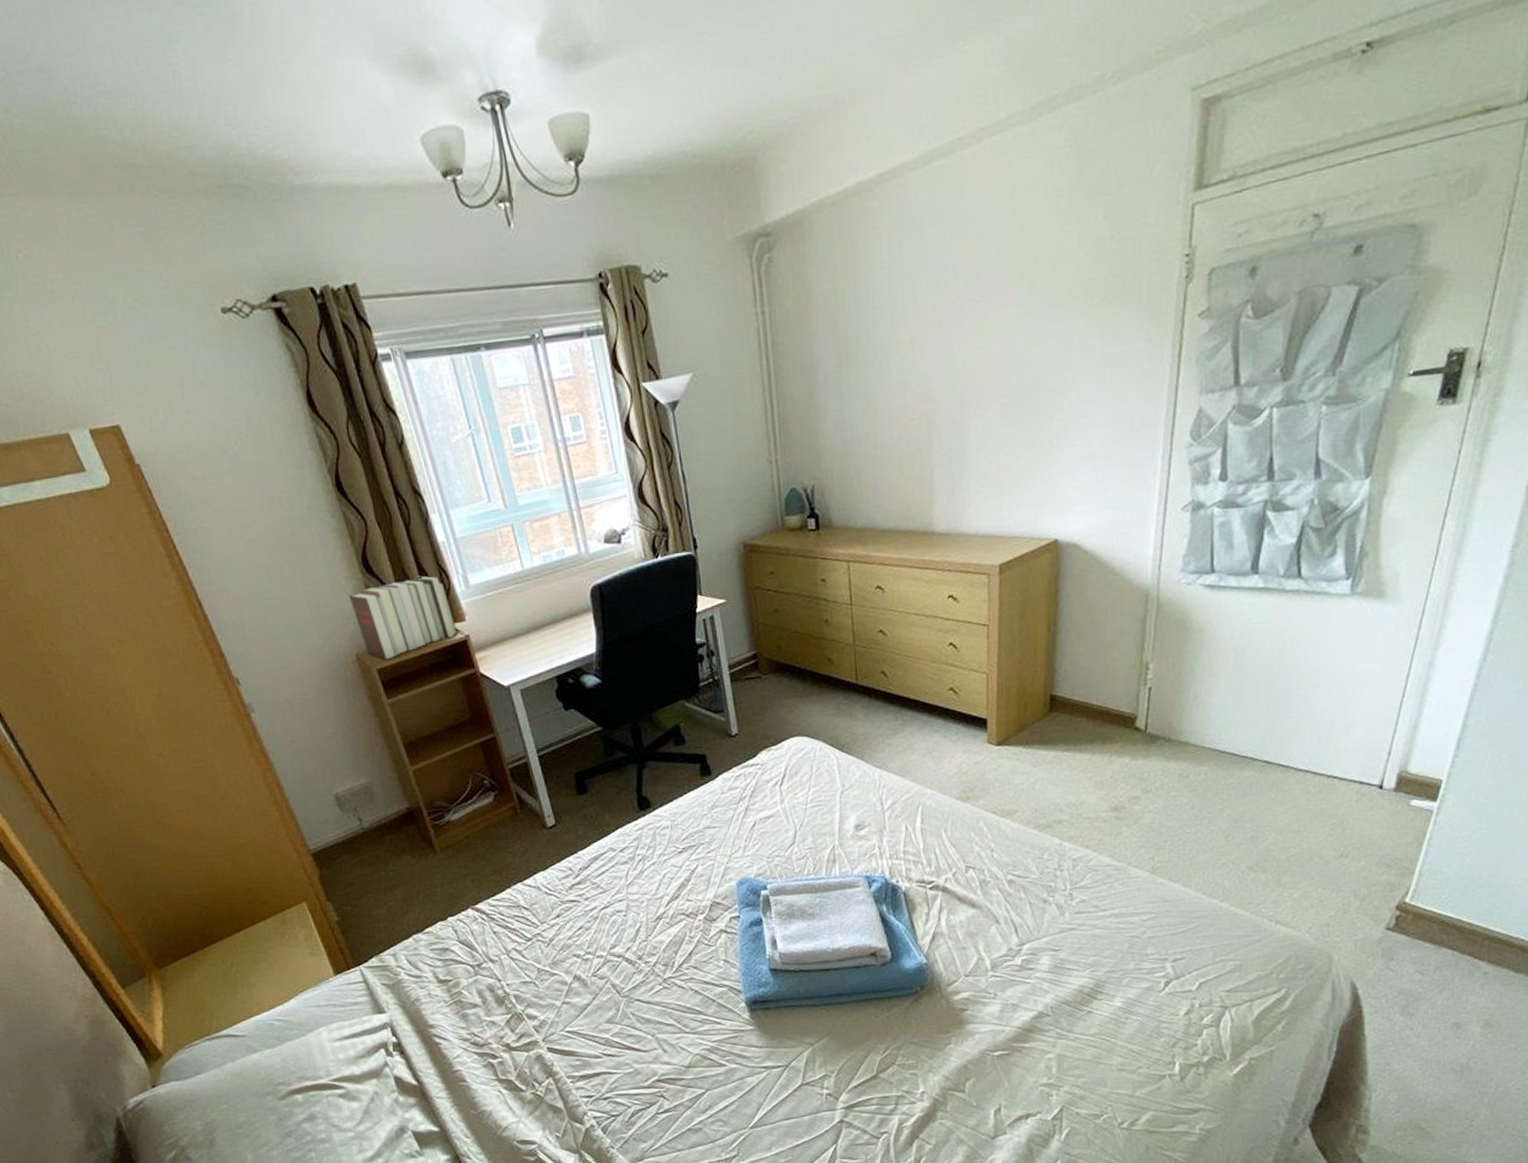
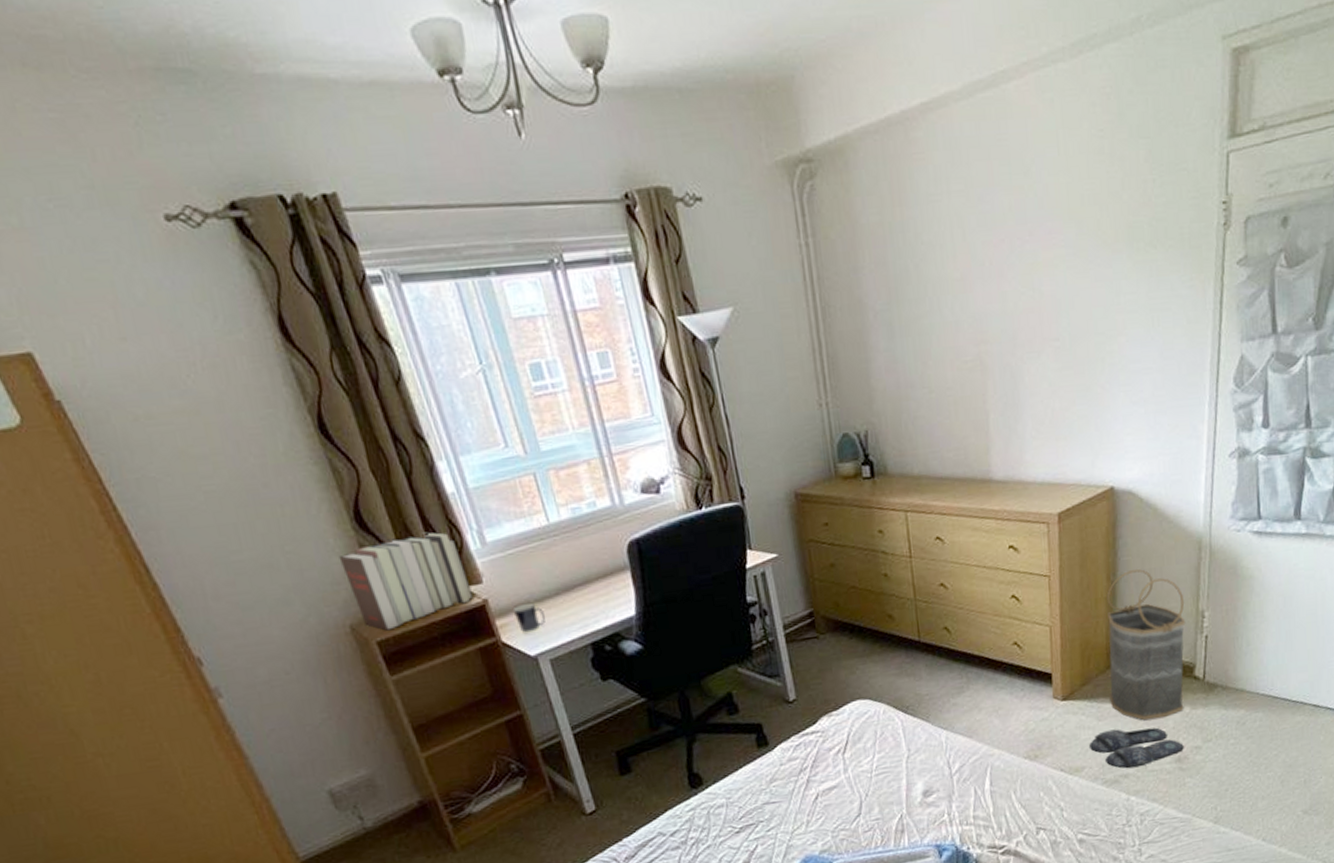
mug: none [490,639,517,667] -> present [512,602,545,635]
slippers: none [1023,775,1121,815] -> present [1090,727,1184,768]
basket: none [1045,620,1129,769] -> present [1106,569,1186,721]

